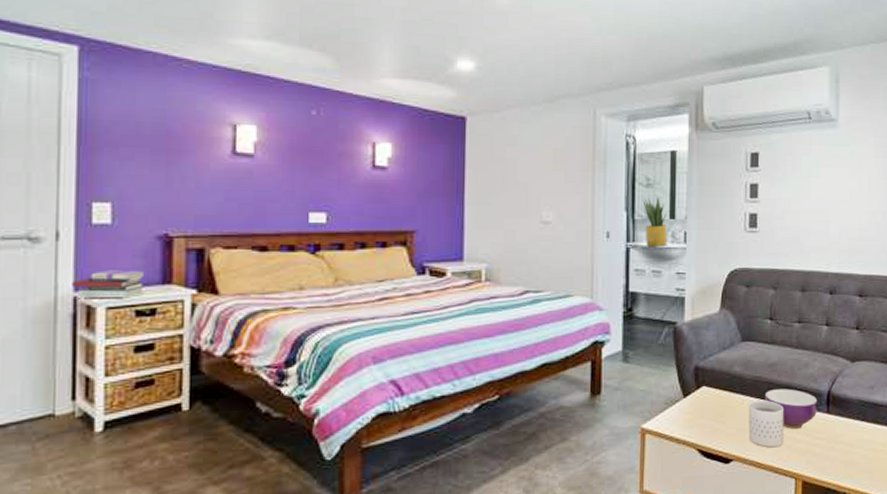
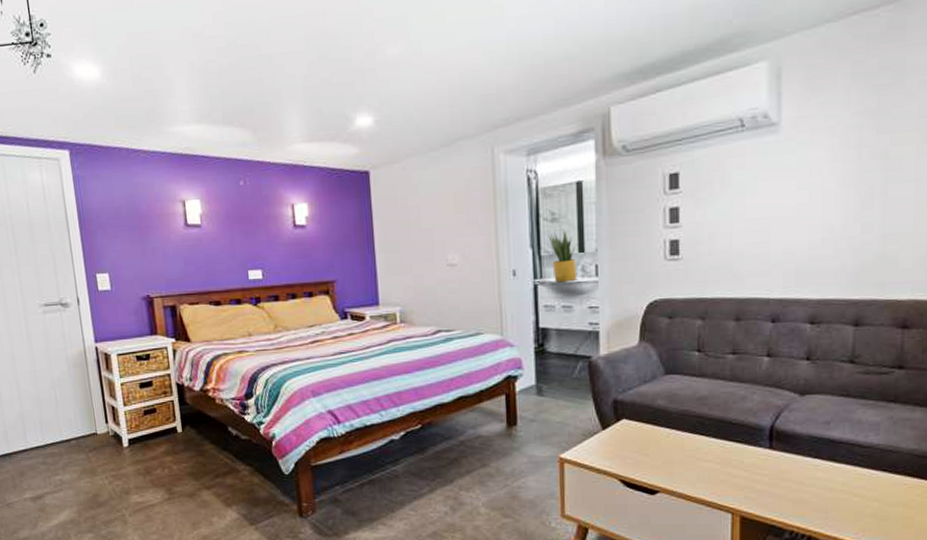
books: present [72,270,143,300] -> none [93,325,139,349]
mug: present [748,400,784,448] -> none [676,433,717,482]
bowl: present [764,388,818,430] -> none [693,423,758,465]

